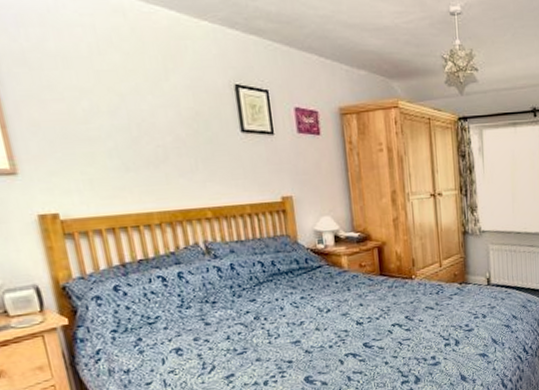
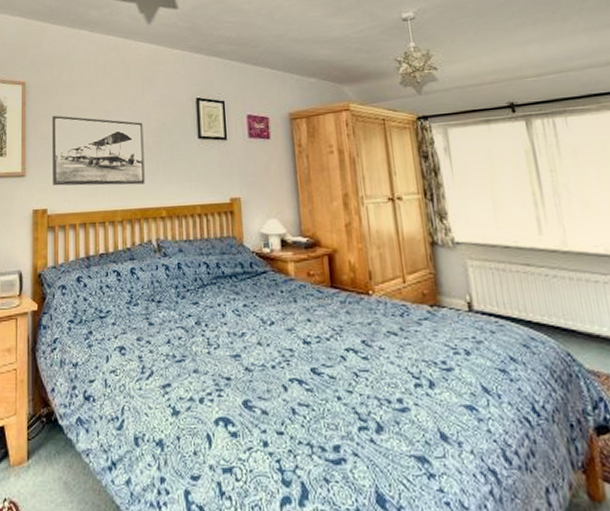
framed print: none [41,95,183,186] -> present [51,115,145,186]

